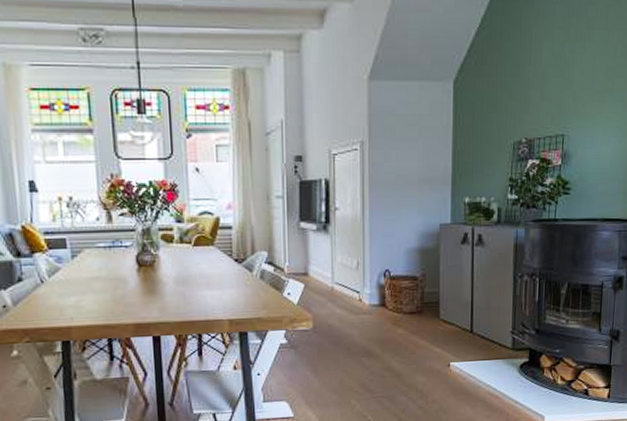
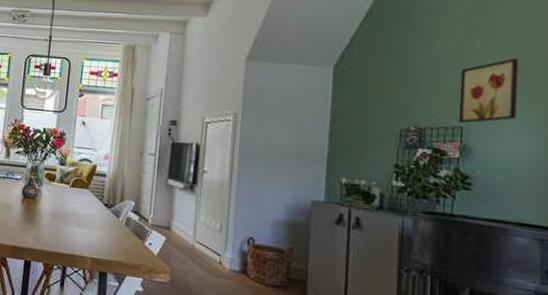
wall art: none [560,62,608,130] -> present [458,58,519,123]

